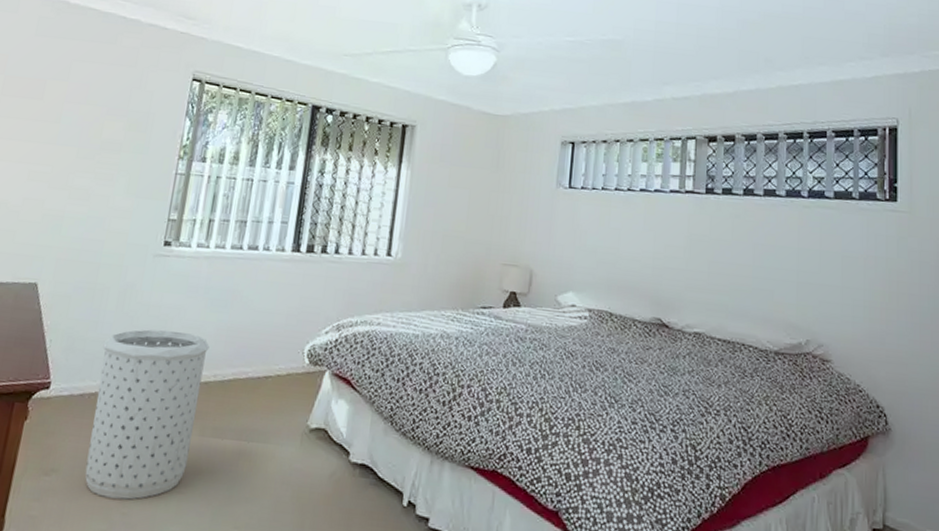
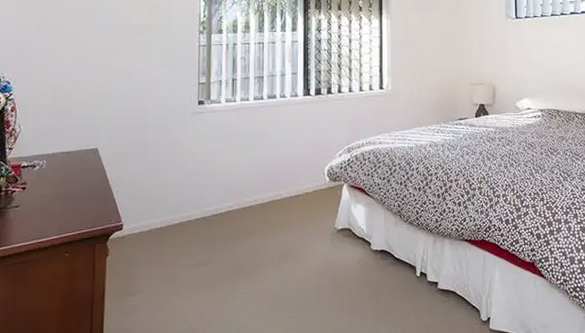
laundry basket: present [84,329,210,500] -> none [161,171,248,306]

